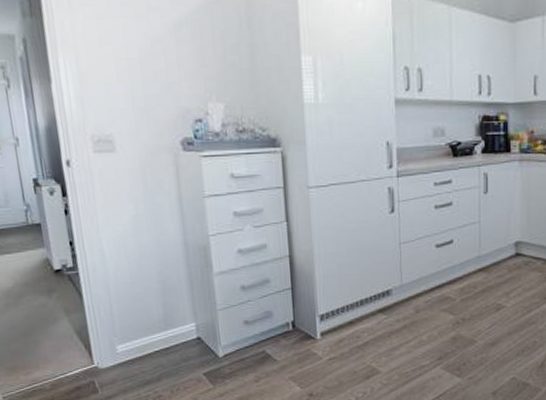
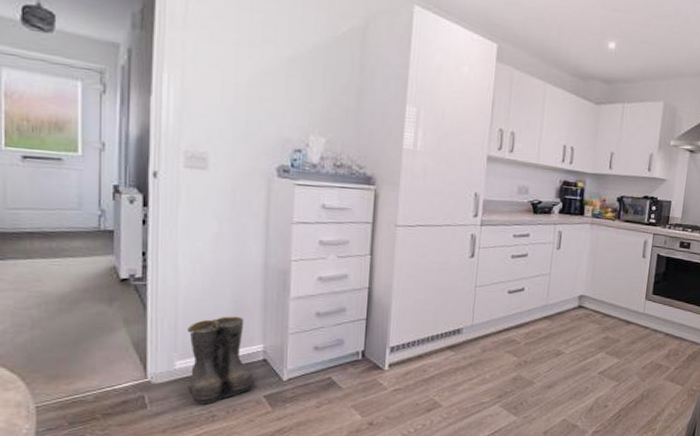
boots: none [122,297,195,386] -> present [187,316,256,405]

